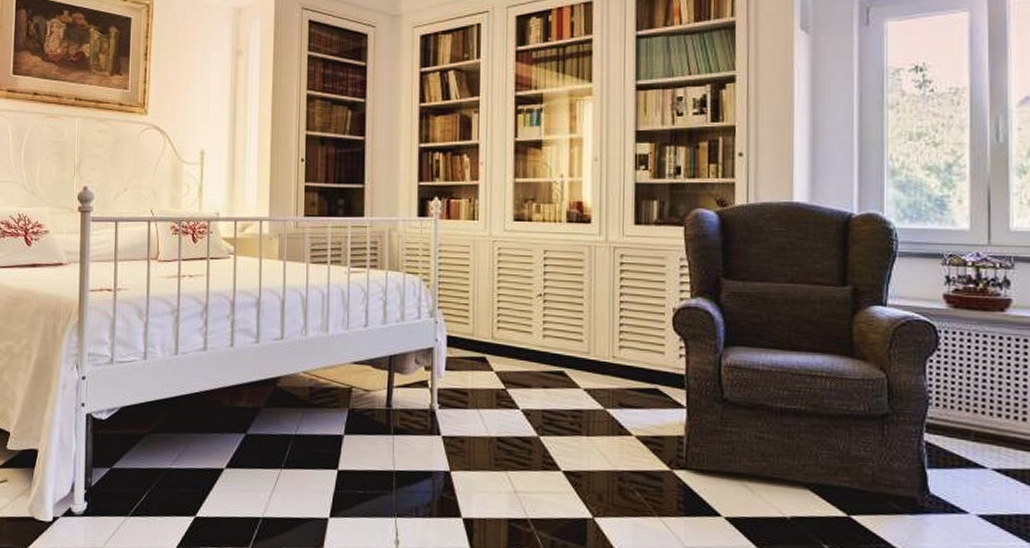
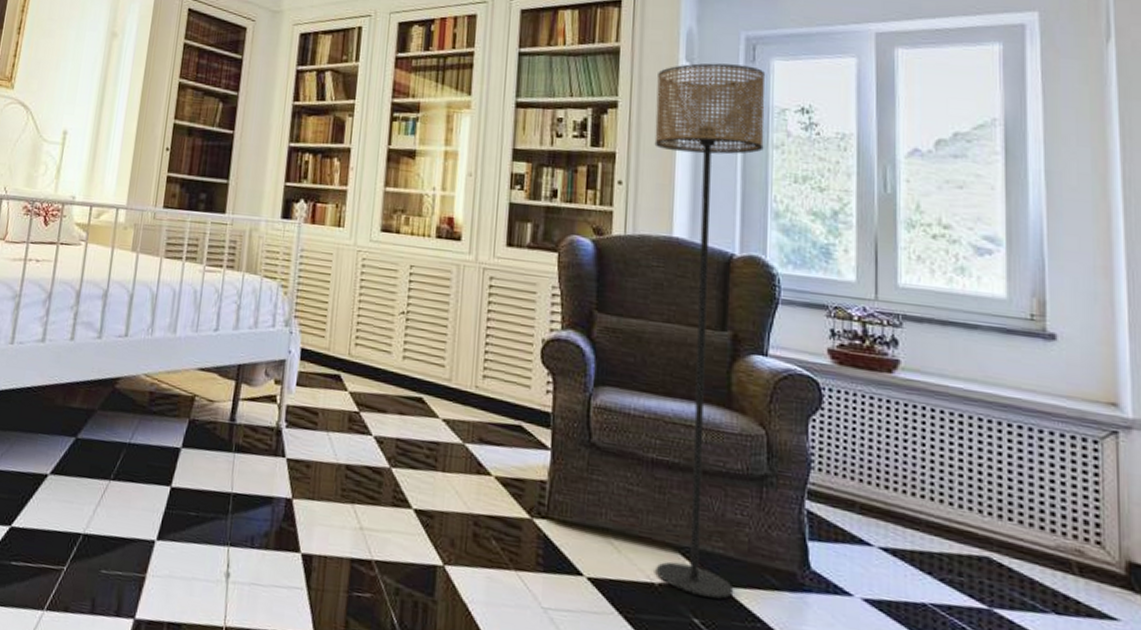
floor lamp: none [773,29,880,527] -> present [654,63,766,599]

